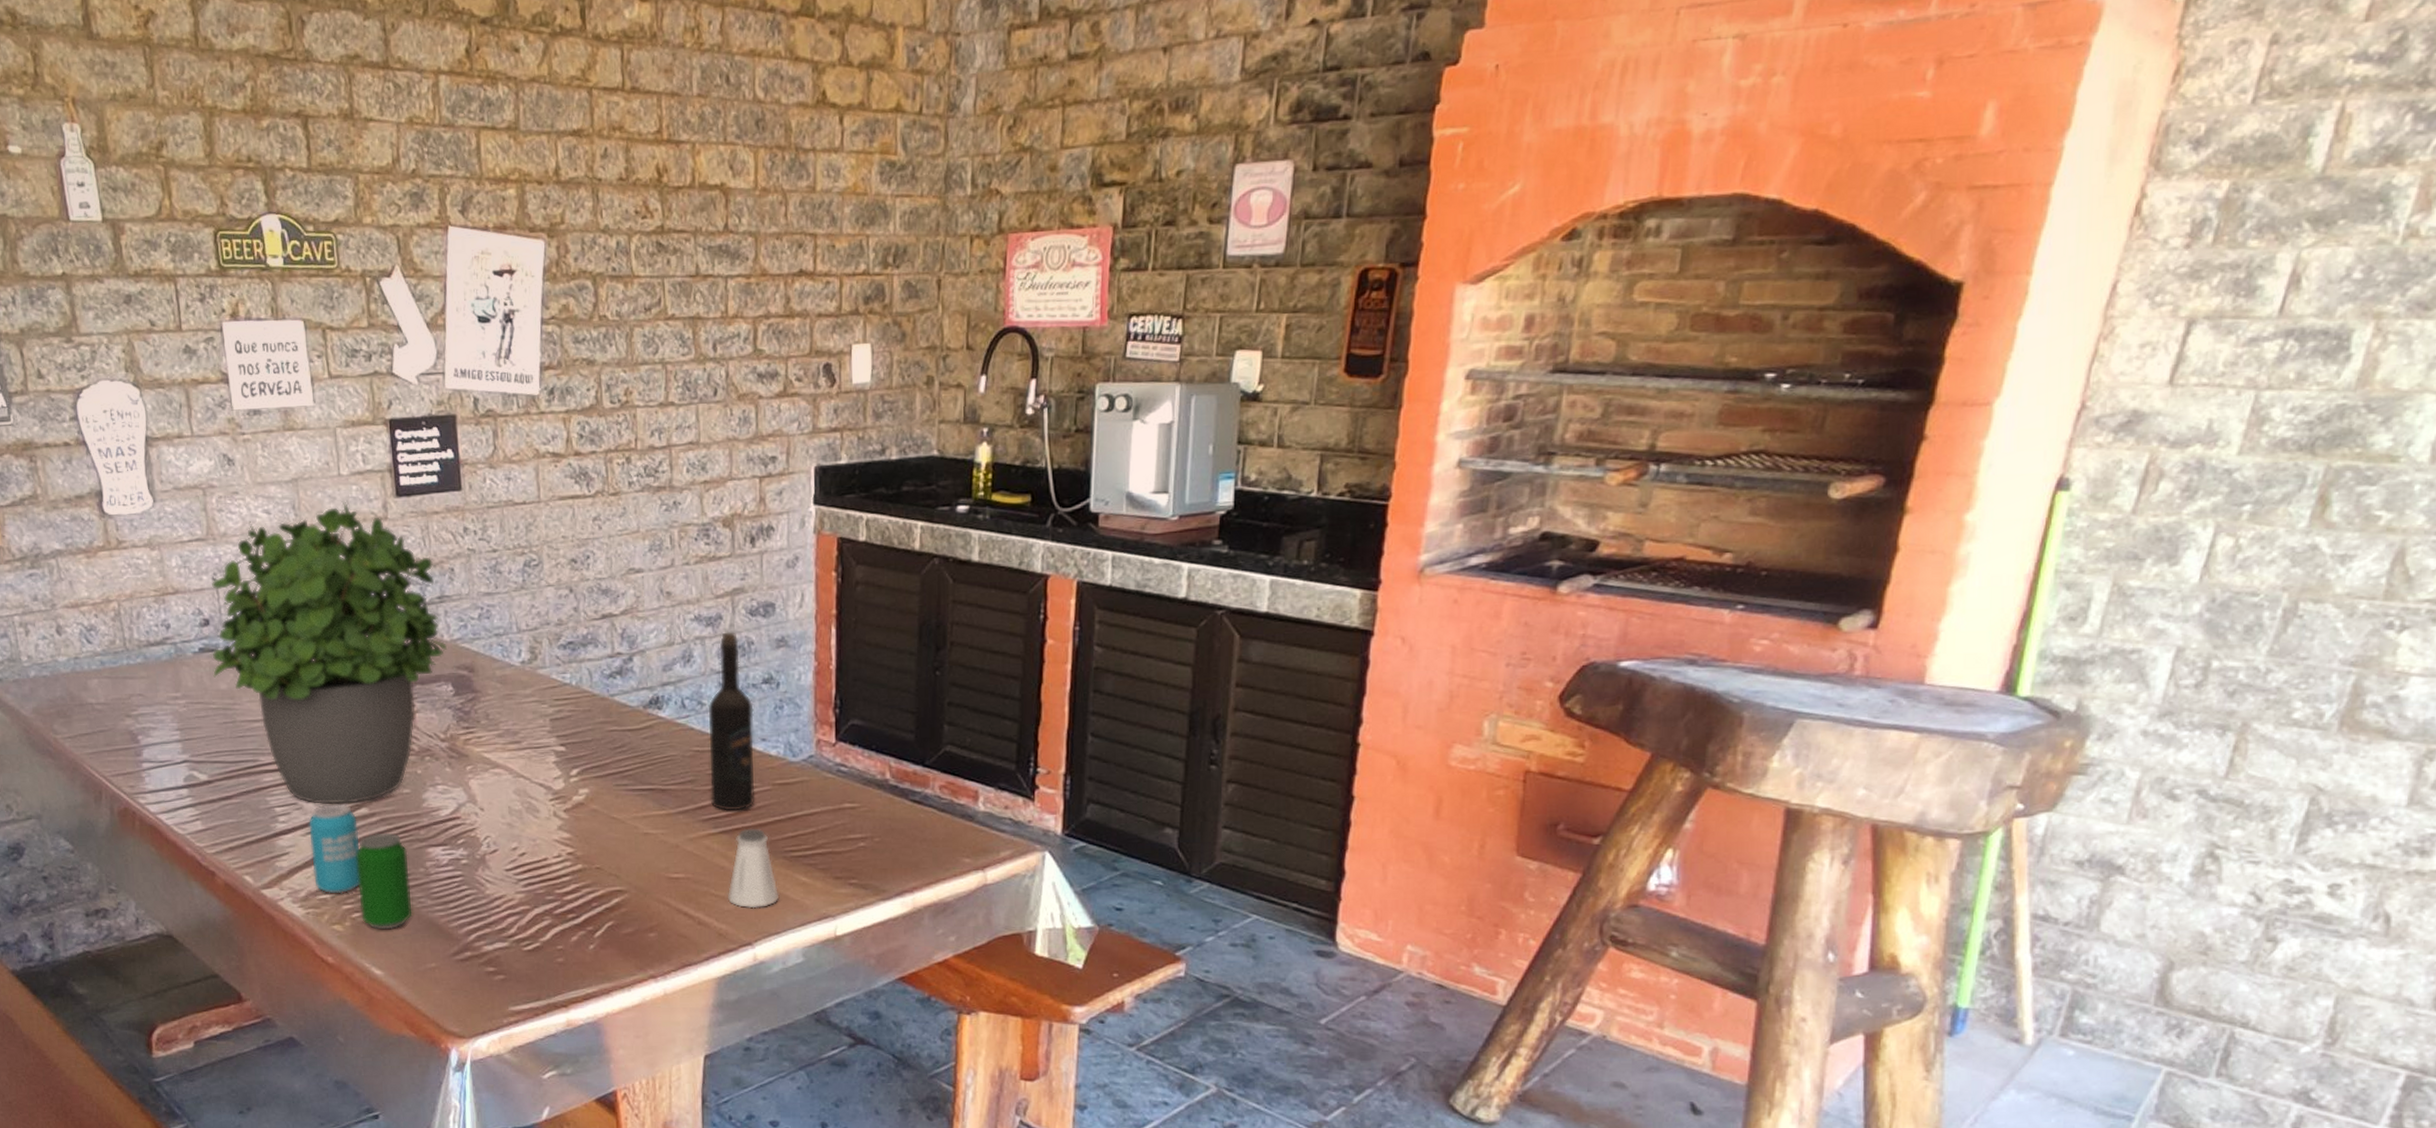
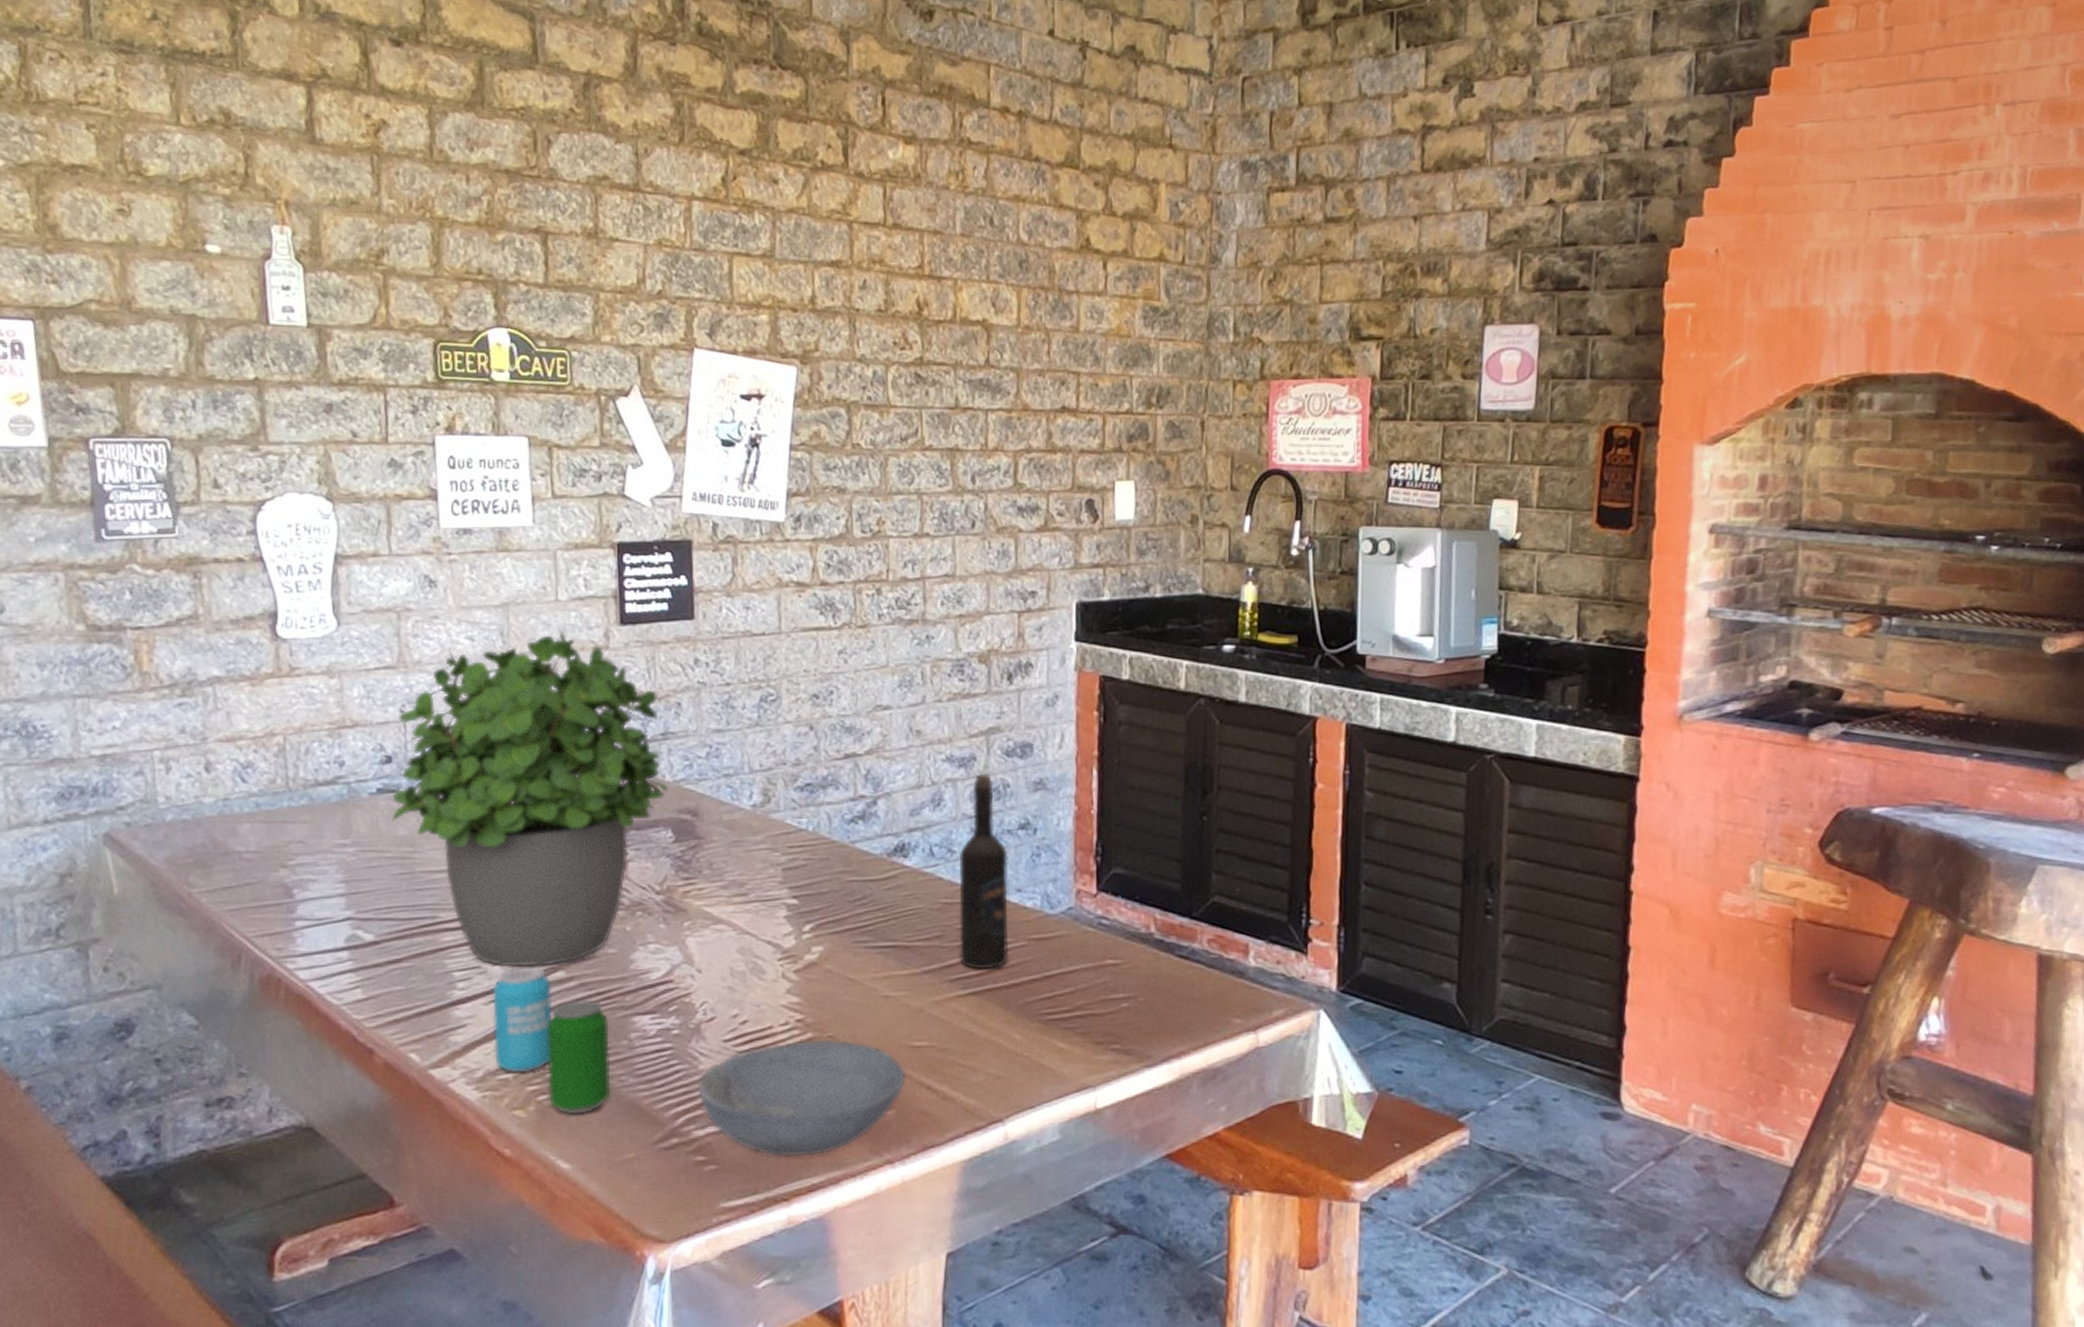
bowl: none [485,870,665,970] -> present [697,1039,906,1157]
saltshaker: present [727,828,780,909] -> none [975,988,1034,1080]

